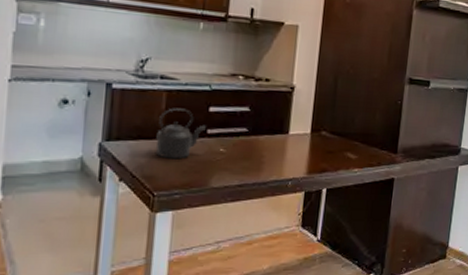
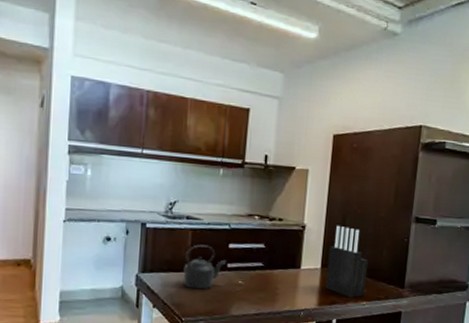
knife block: none [315,86,361,165] -> present [325,225,369,298]

